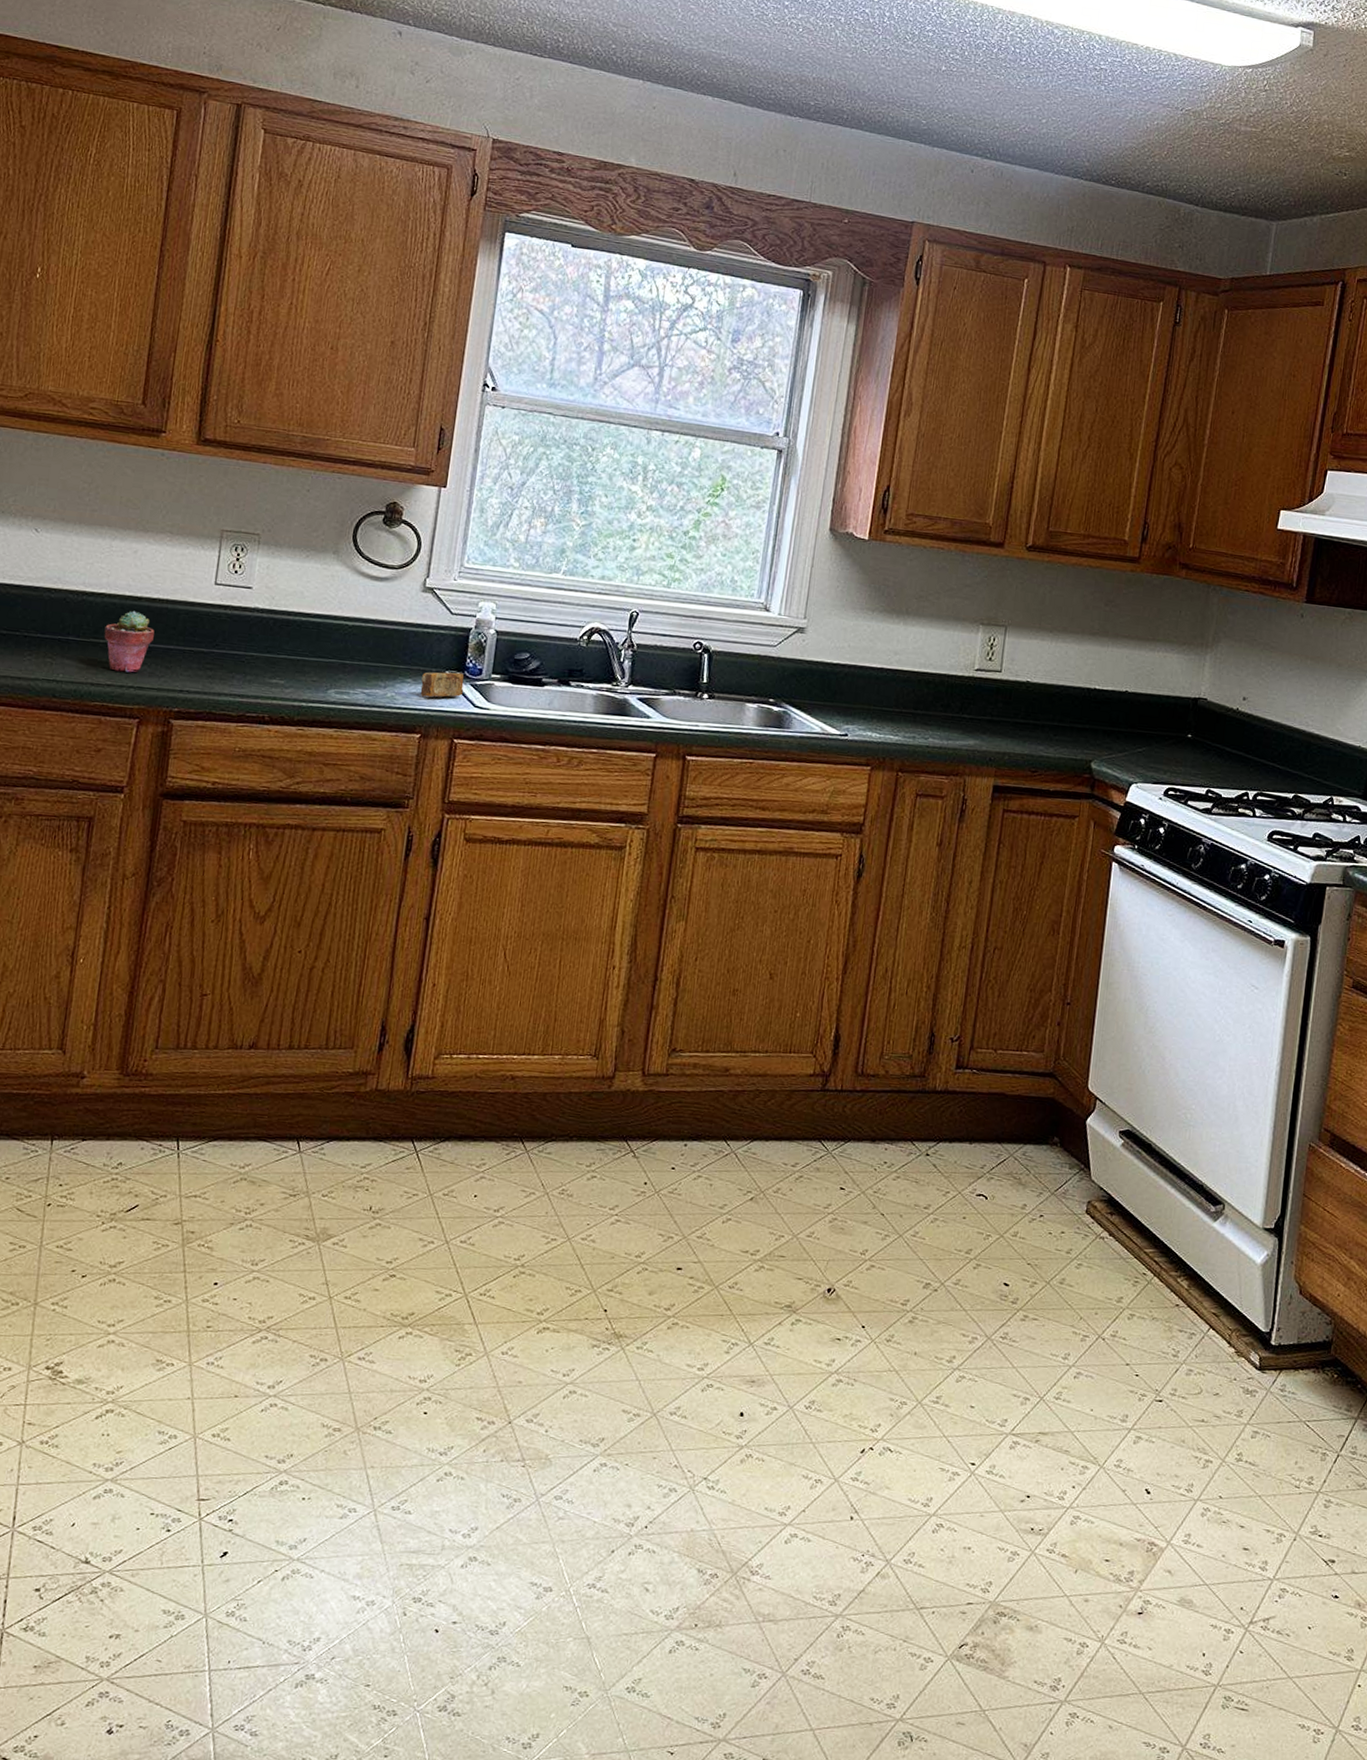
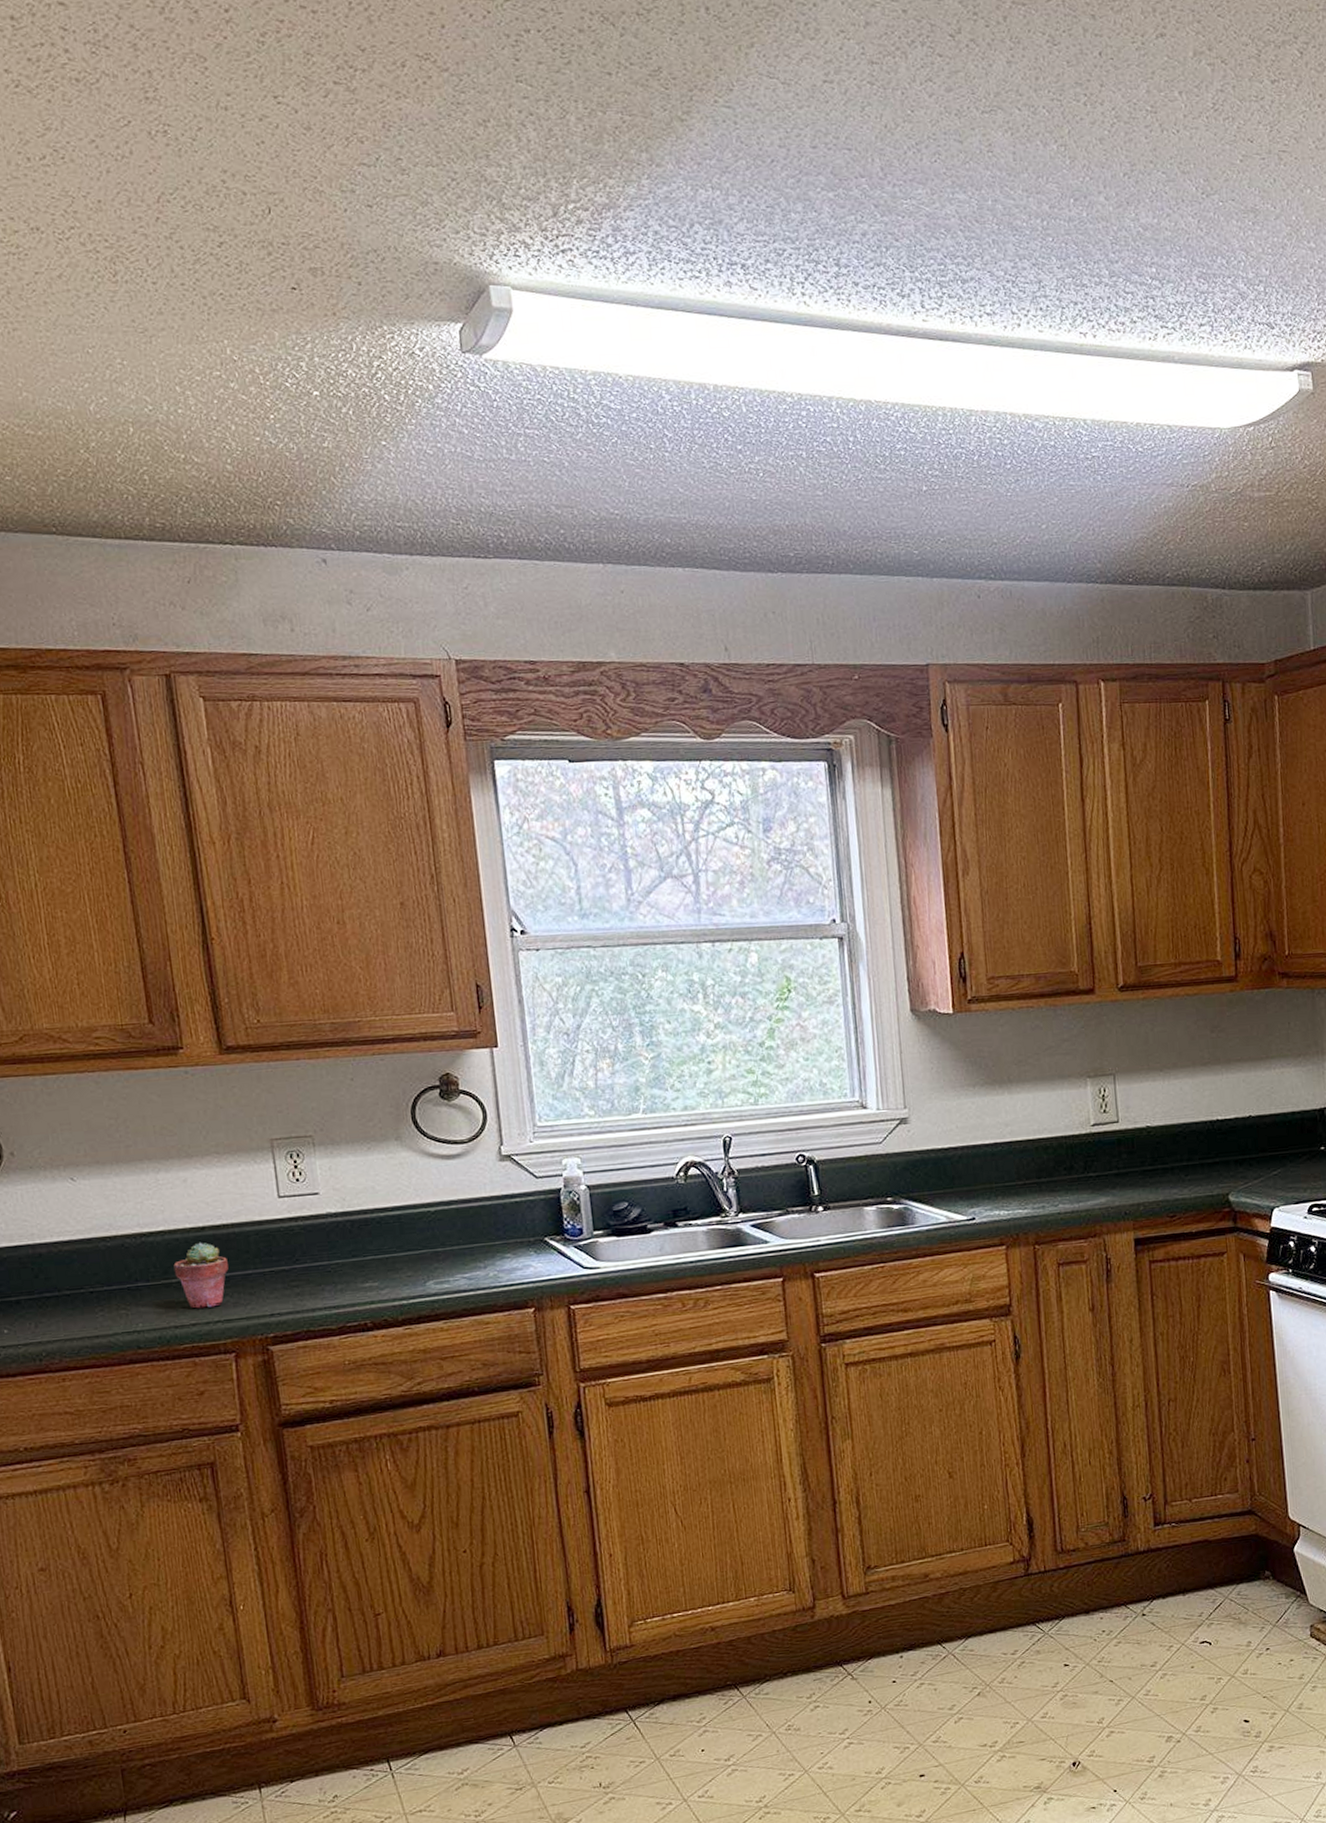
soap bar: present [420,672,464,697] -> none [521,1236,568,1269]

